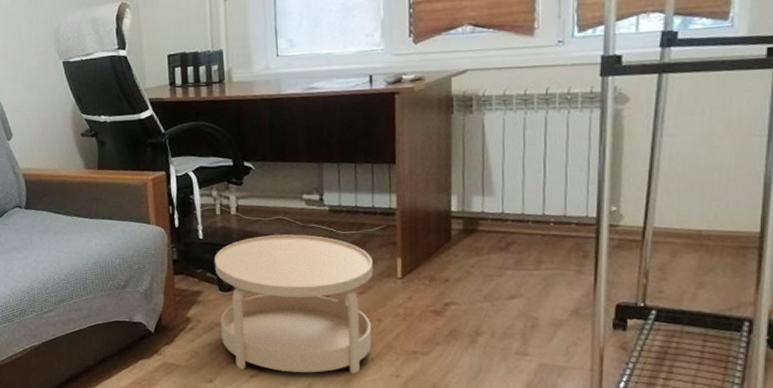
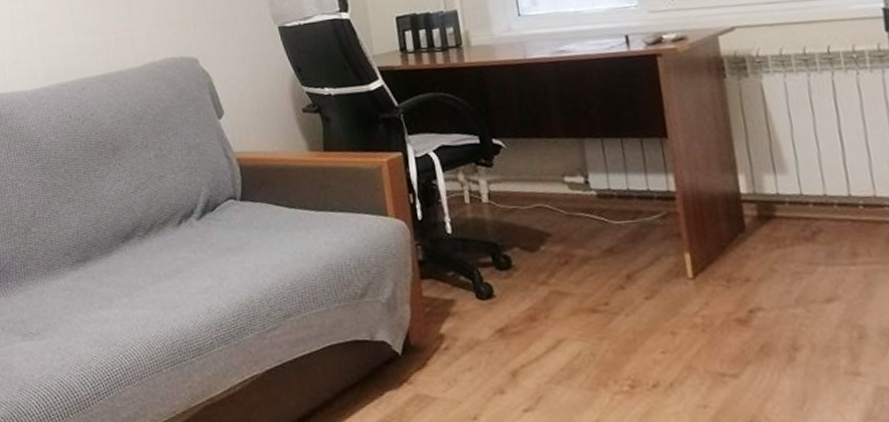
side table: present [214,234,373,374] -> none [467,226,668,405]

